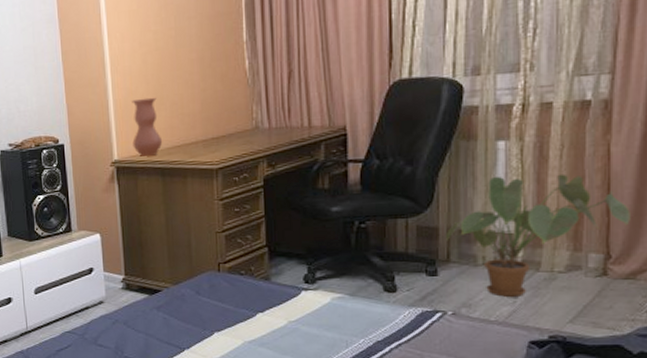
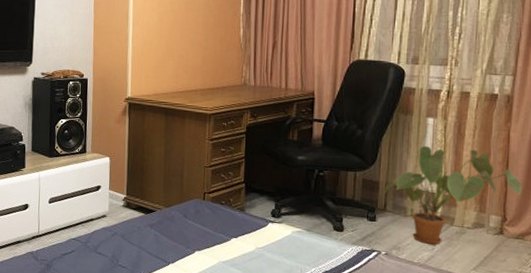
vase: present [132,97,163,156] -> none [144,49,169,97]

